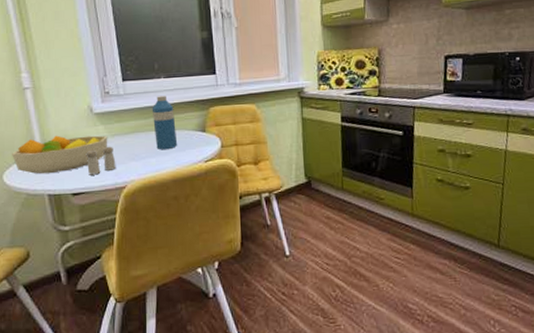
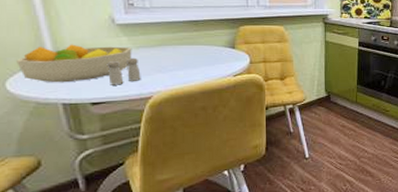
water bottle: present [152,96,178,149] -> none [180,12,207,63]

